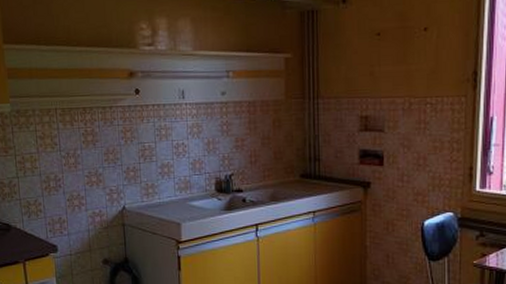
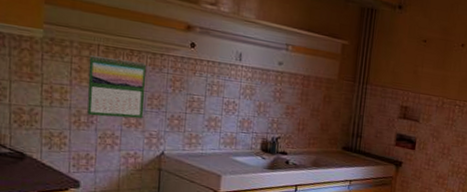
calendar: none [50,118,103,180] -> present [87,55,147,119]

